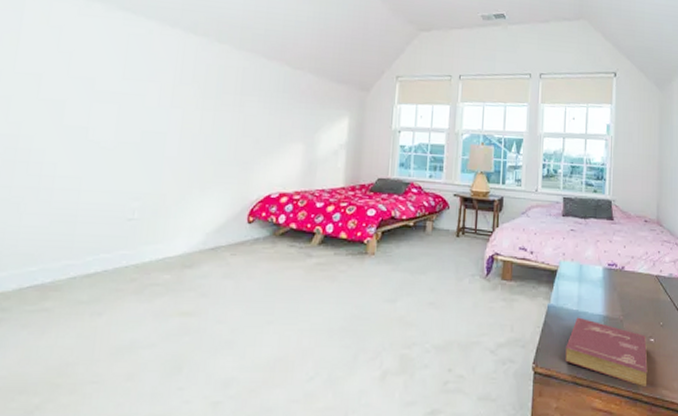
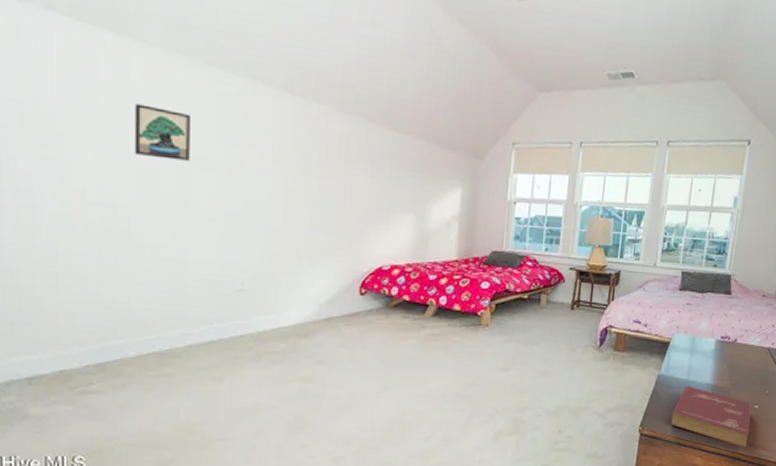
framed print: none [44,44,102,95] -> present [134,104,192,161]

